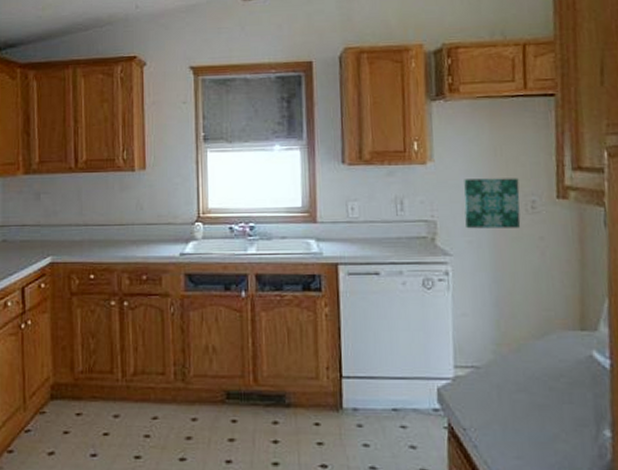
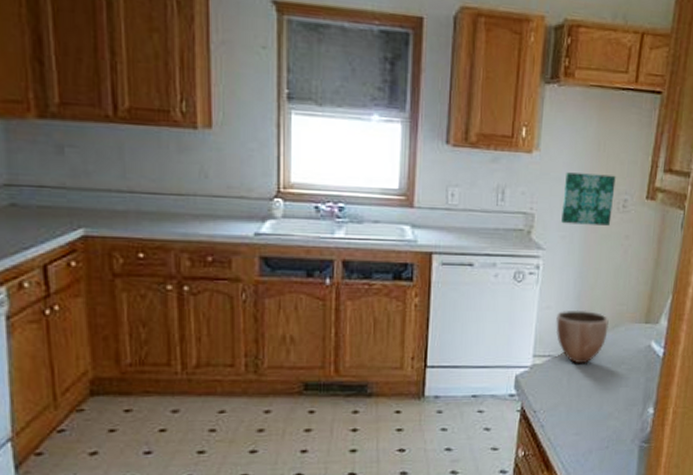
decorative bowl: none [474,316,537,377] -> present [555,309,609,364]

